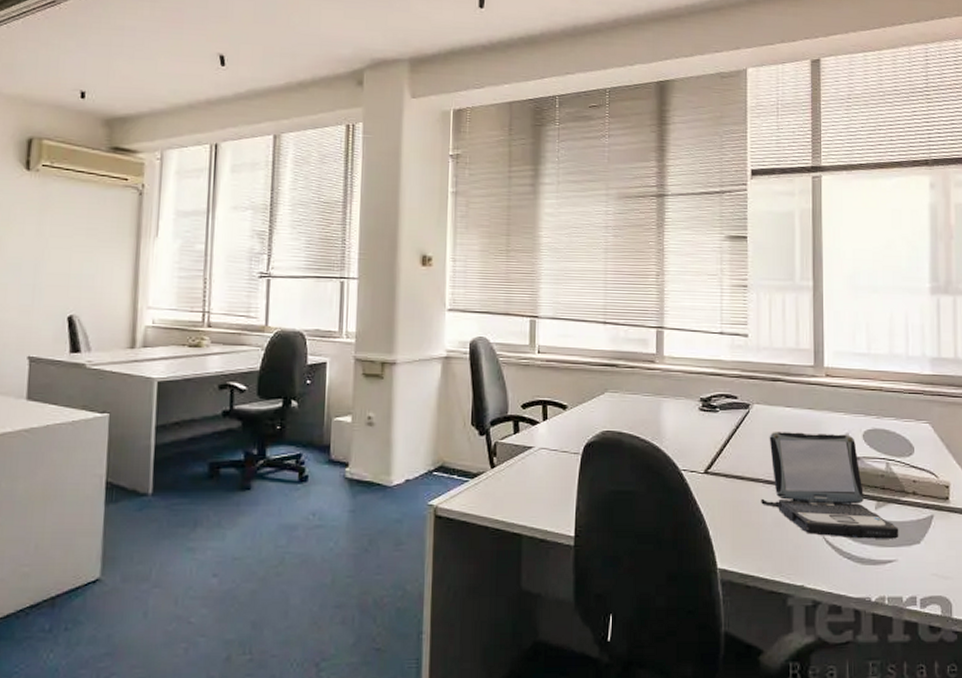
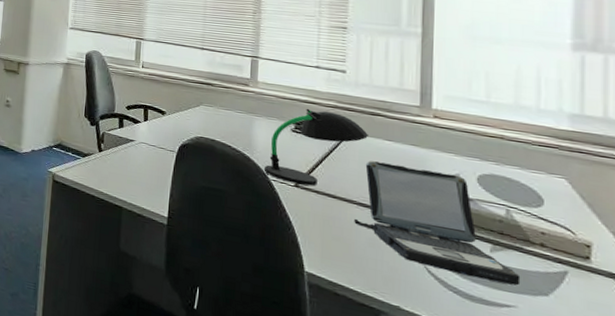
desk lamp: none [673,381,770,470] -> present [263,108,368,186]

